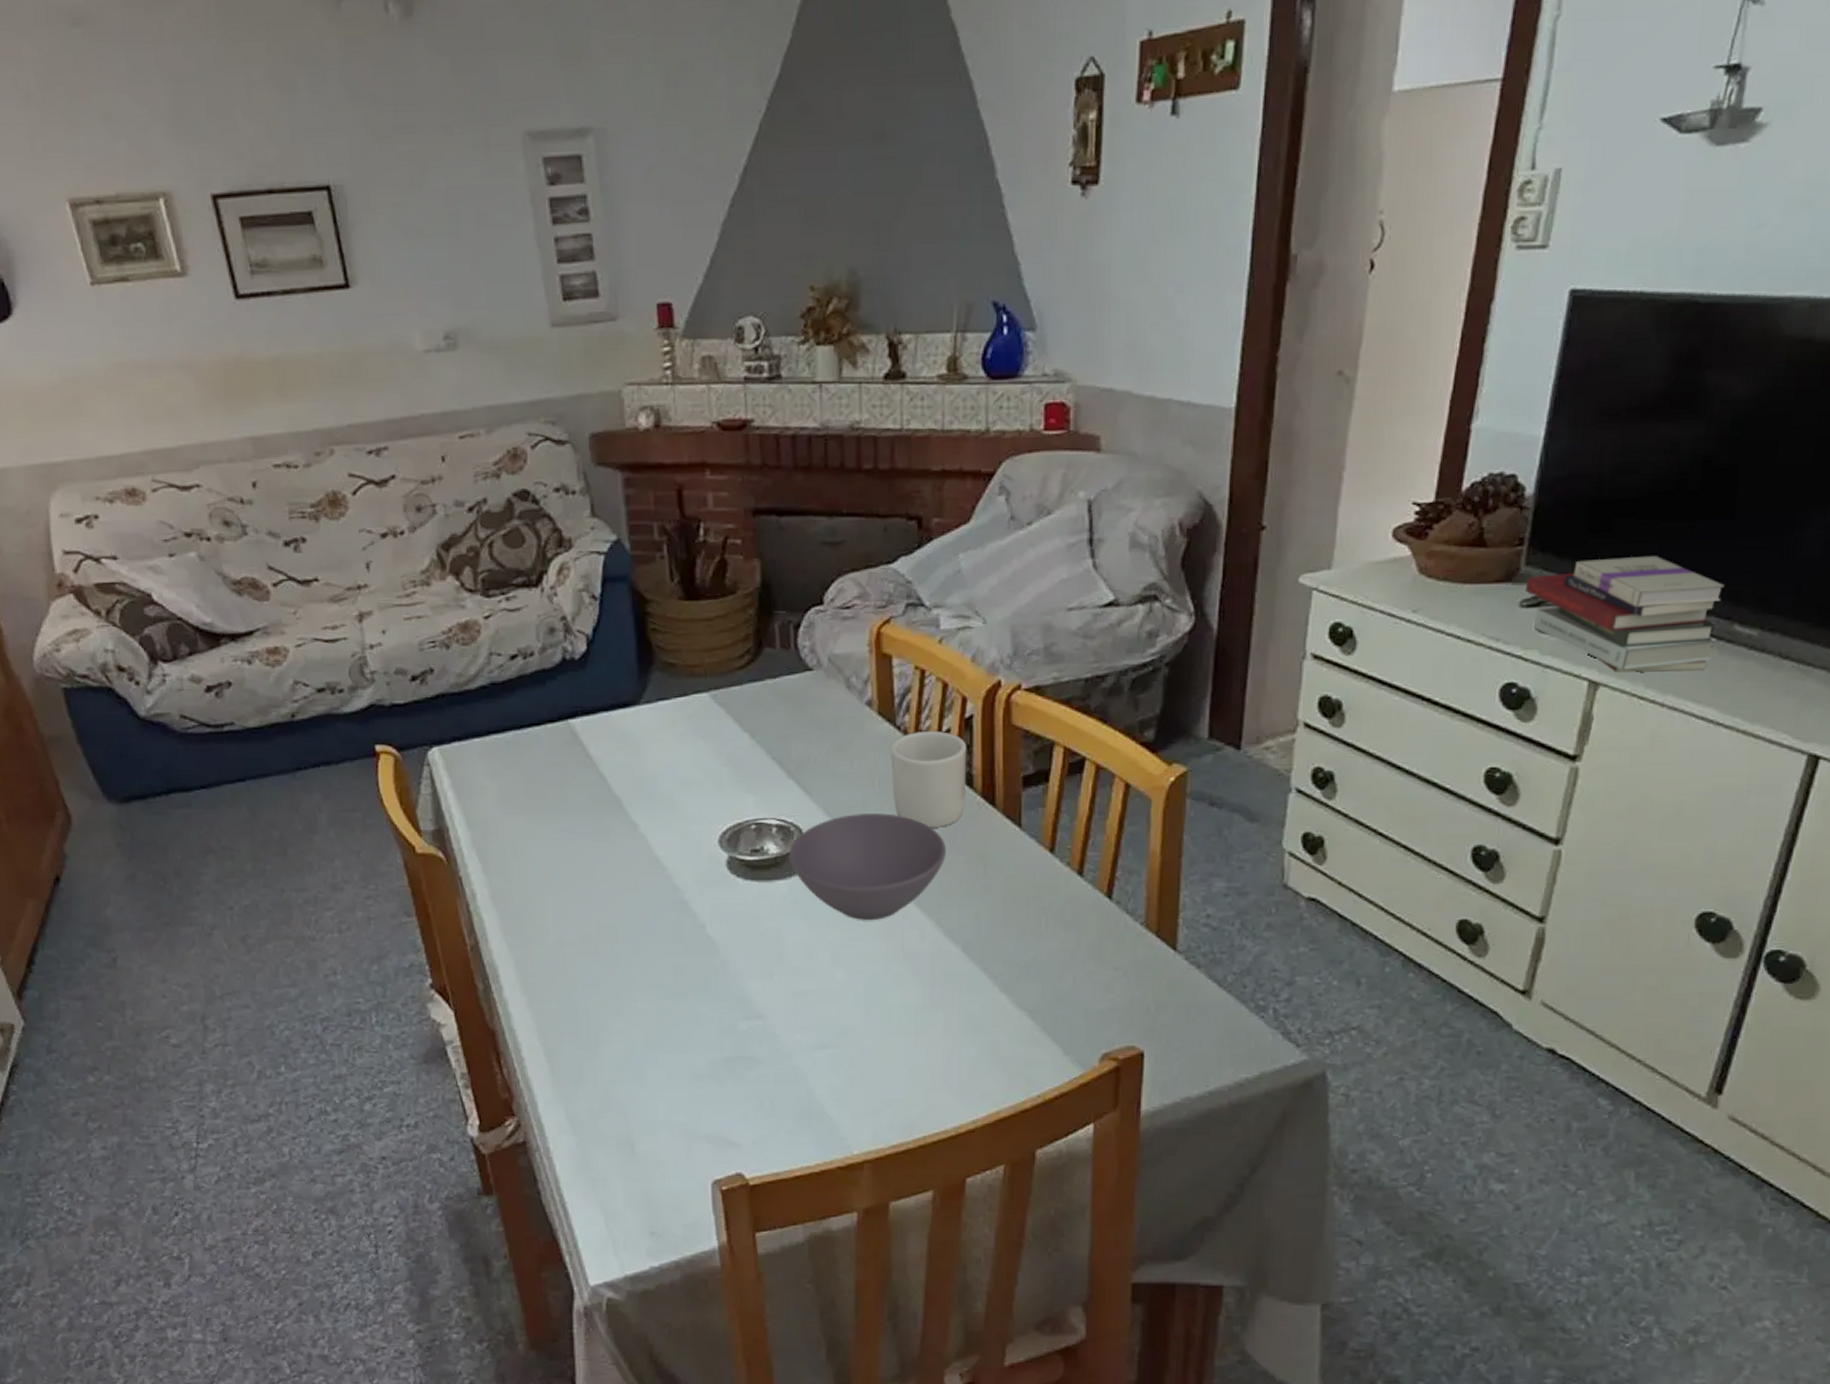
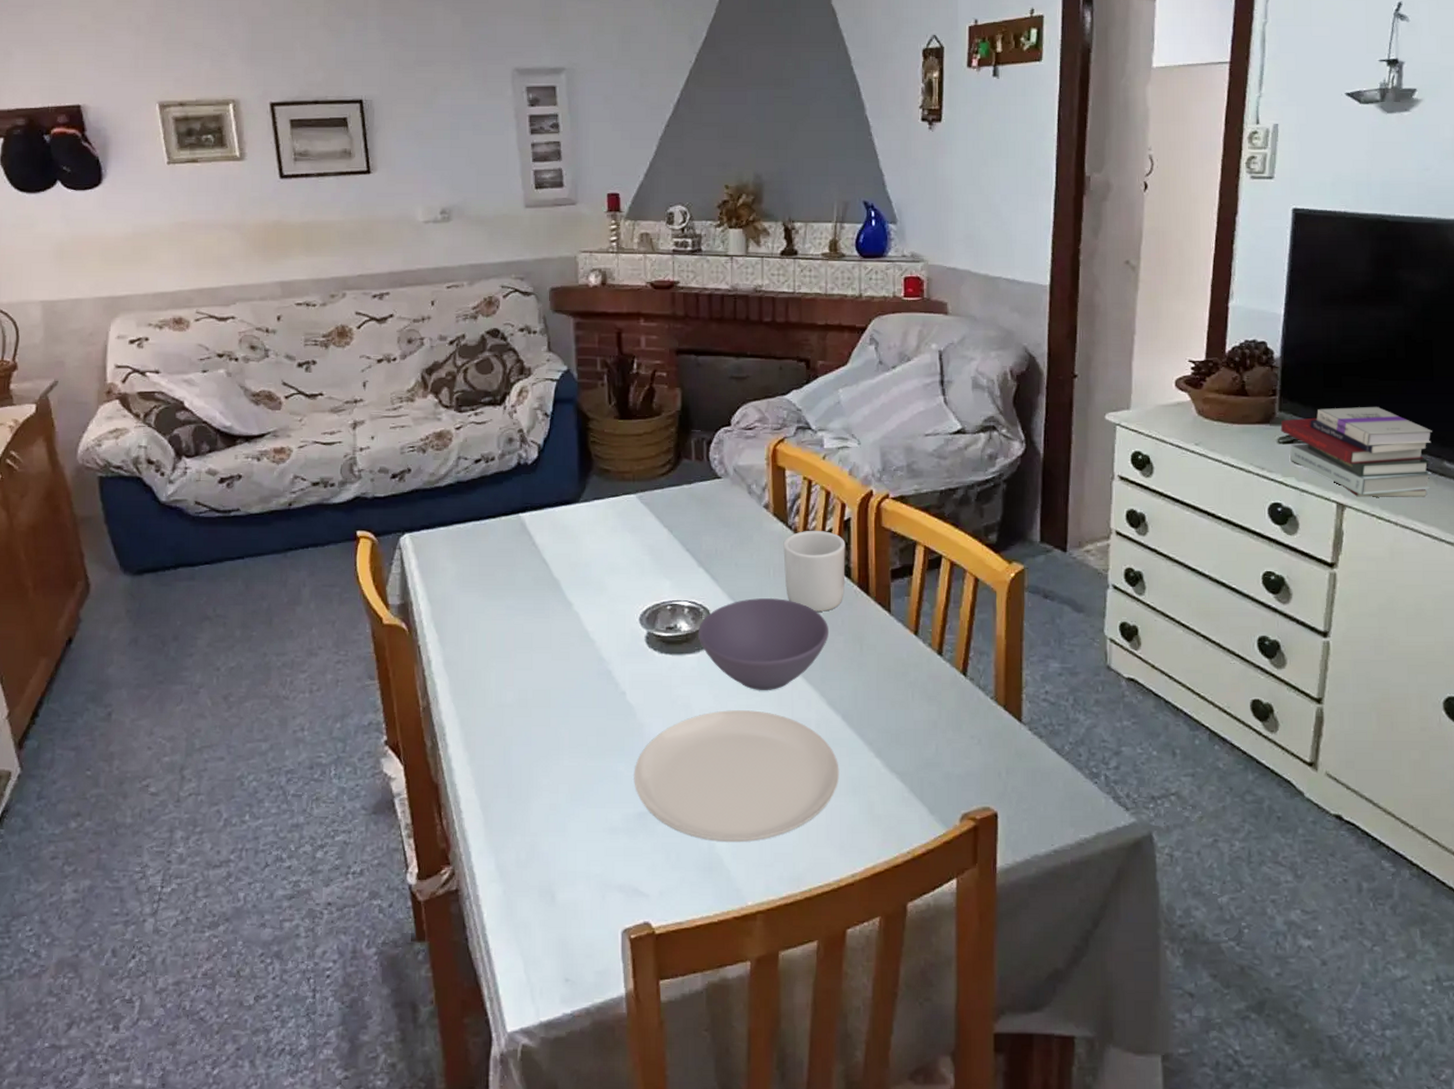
plate: none [718,943,959,1089] -> present [634,710,839,843]

